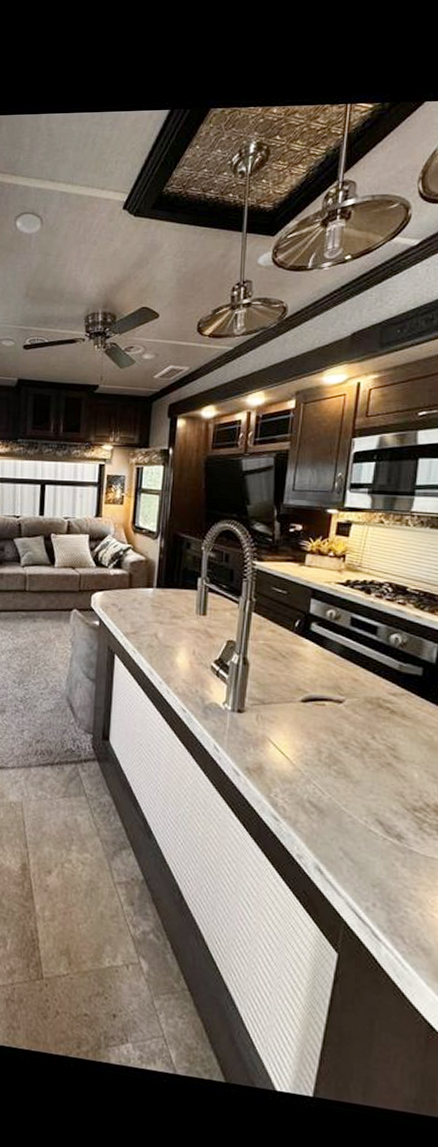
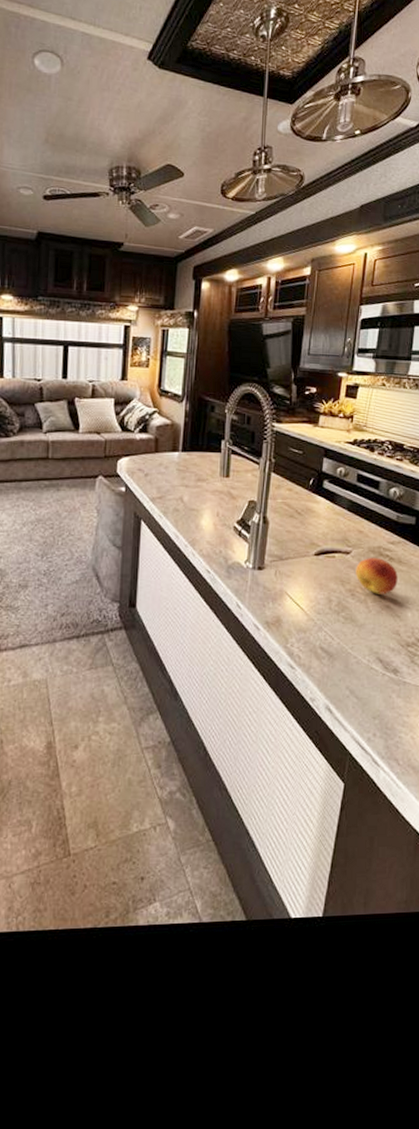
fruit: none [350,708,401,751] -> present [356,557,398,594]

